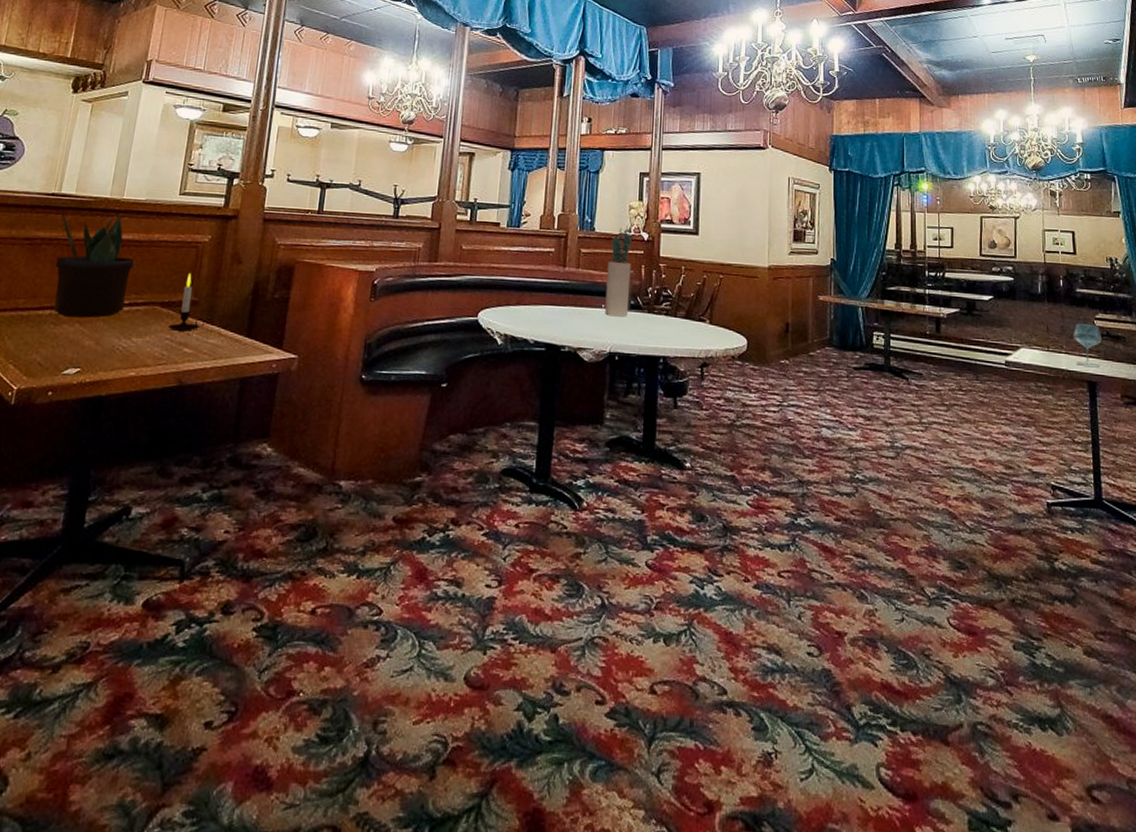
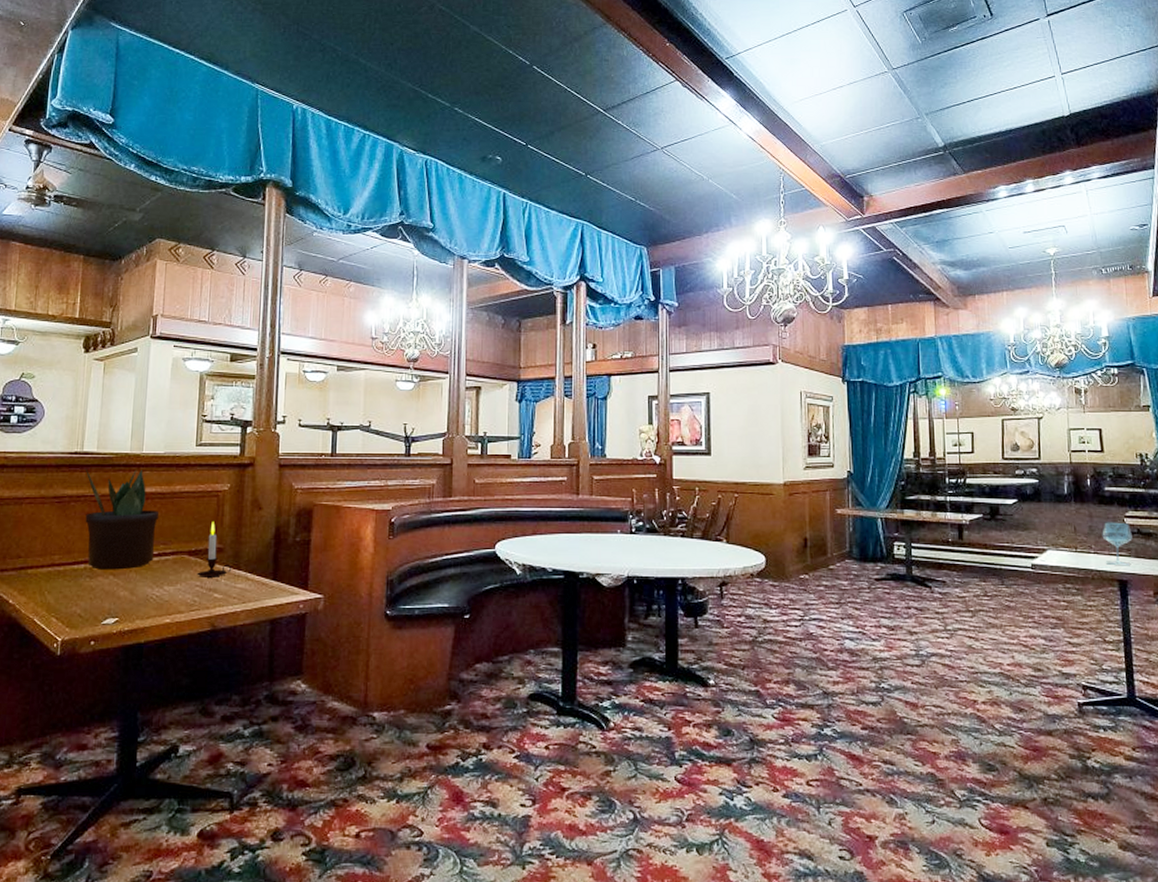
vase: present [605,226,633,317] -> none [621,450,645,541]

